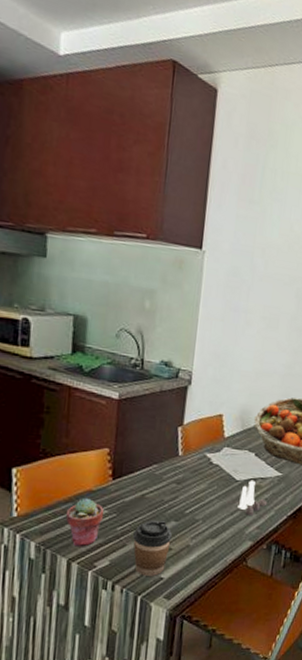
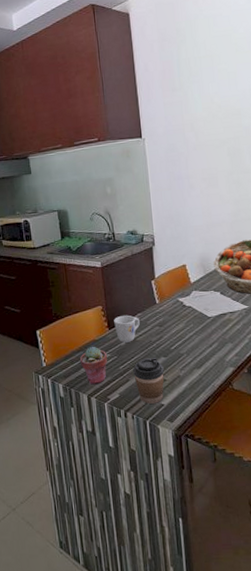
mug: none [120,464,154,499] -> present [114,315,140,343]
salt and pepper shaker set: present [238,480,268,517] -> none [214,315,241,346]

